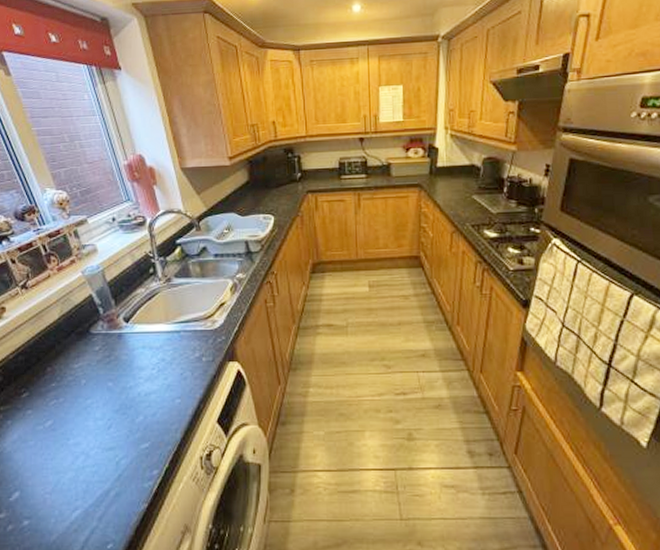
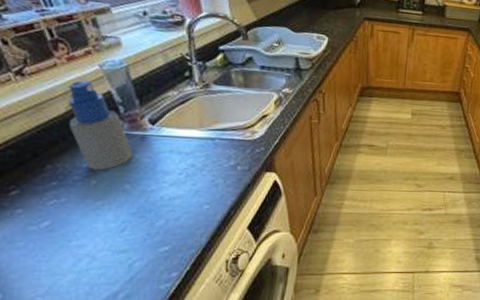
spray bottle: none [59,287,112,370] -> present [68,80,133,171]

